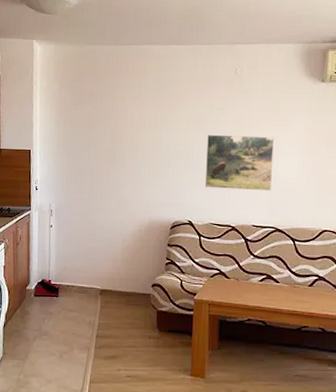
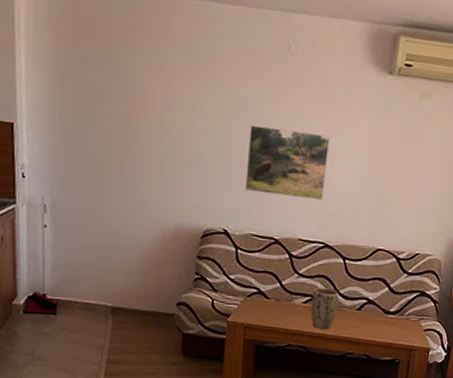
plant pot: none [266,267,291,305] -> present [310,288,338,330]

